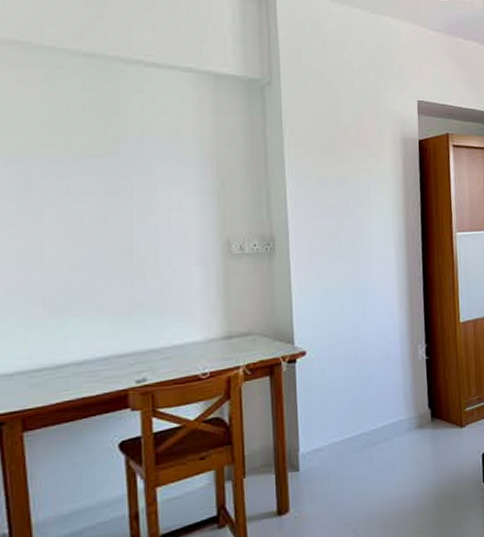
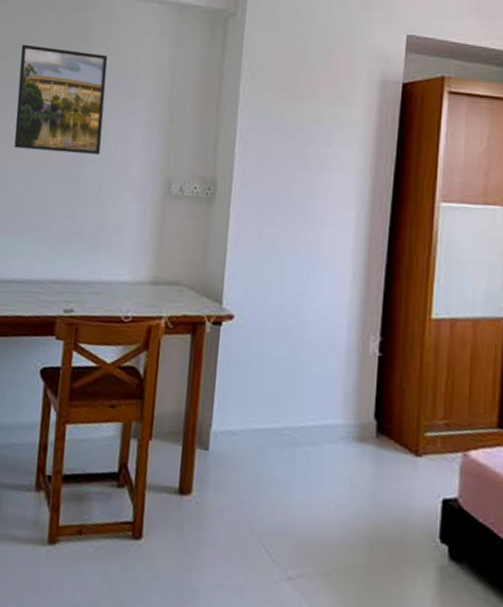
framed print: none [39,116,152,227] -> present [14,44,108,155]

